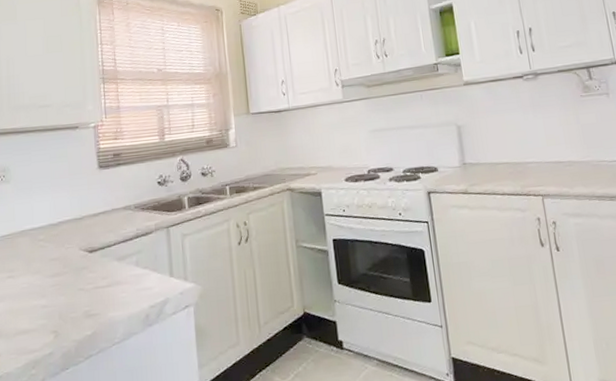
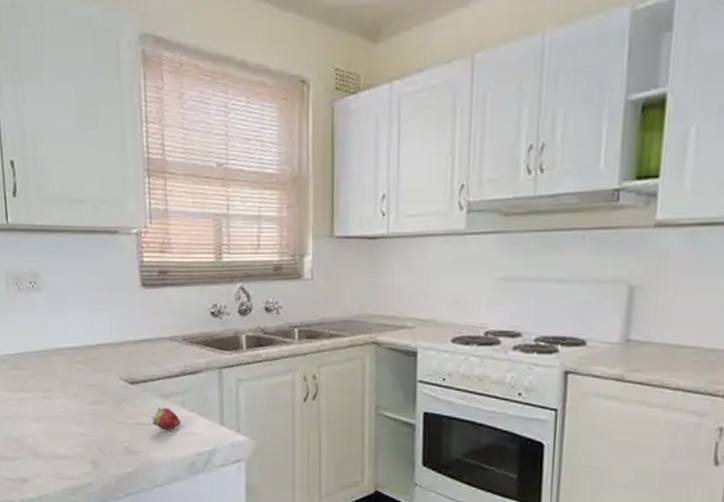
fruit: none [109,269,136,289] -> present [151,408,181,430]

